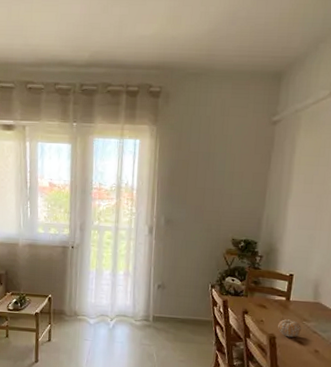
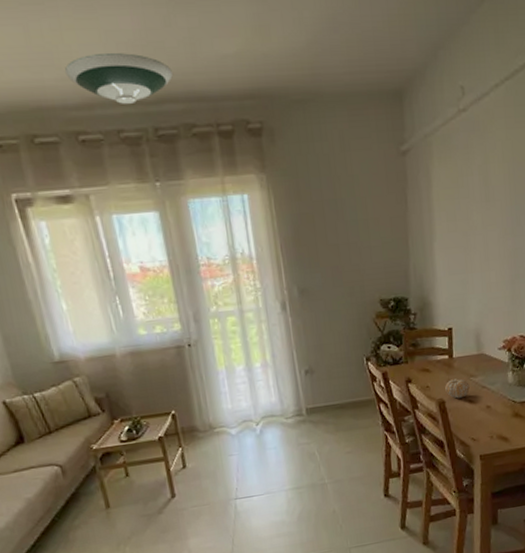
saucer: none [28,28,102,65] -> present [64,52,173,104]

